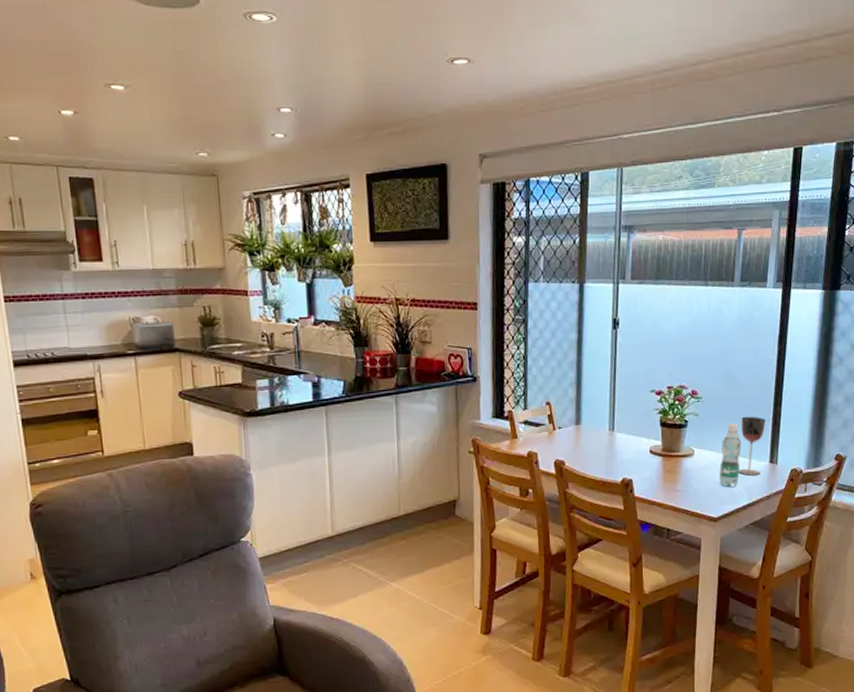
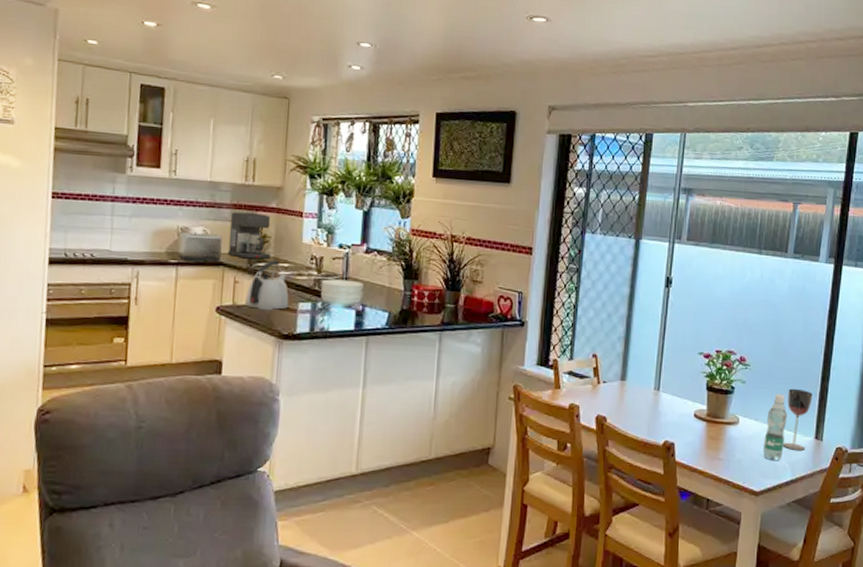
coffee maker: none [179,296,223,343] -> present [227,212,271,260]
kettle: none [205,340,247,391] -> present [245,259,290,311]
bowl: none [274,353,317,381] -> present [320,279,363,308]

